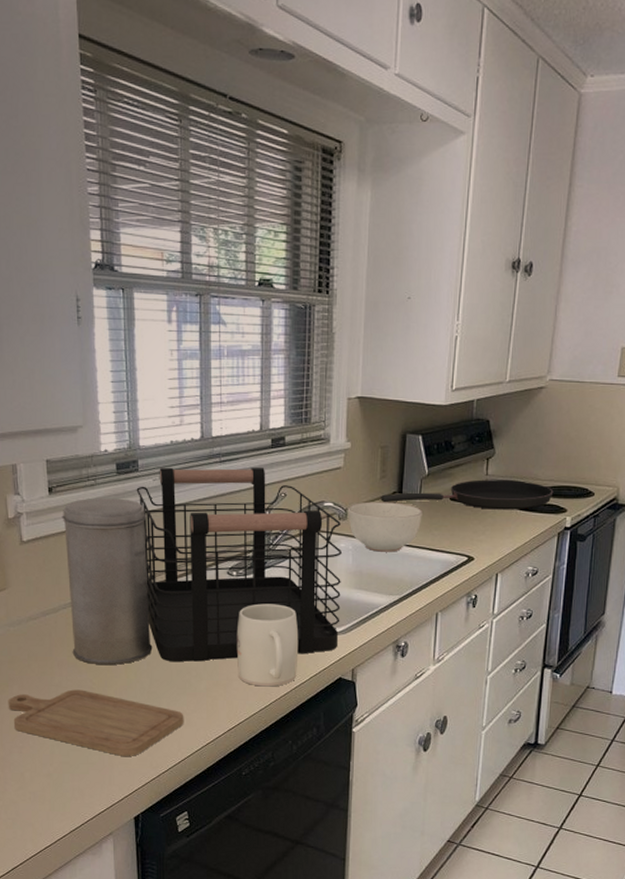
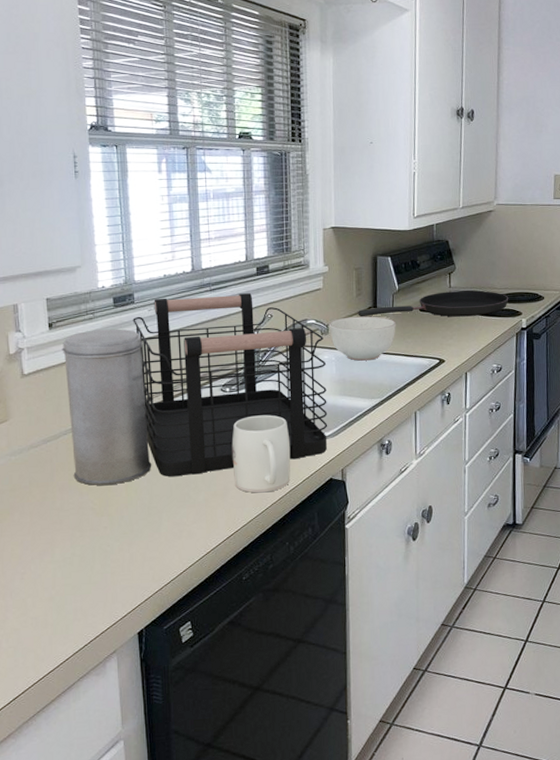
chopping board: present [8,689,184,756] -> none [9,511,185,573]

